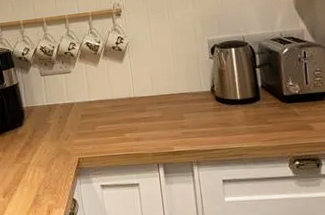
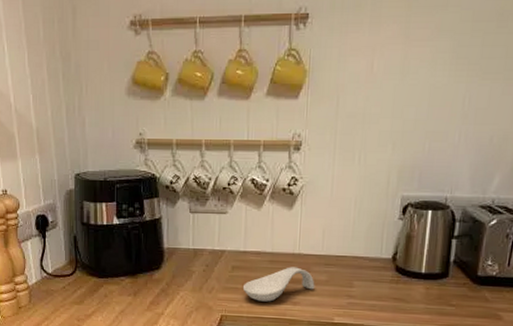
spoon rest: none [92,108,153,142] -> present [242,267,315,302]

